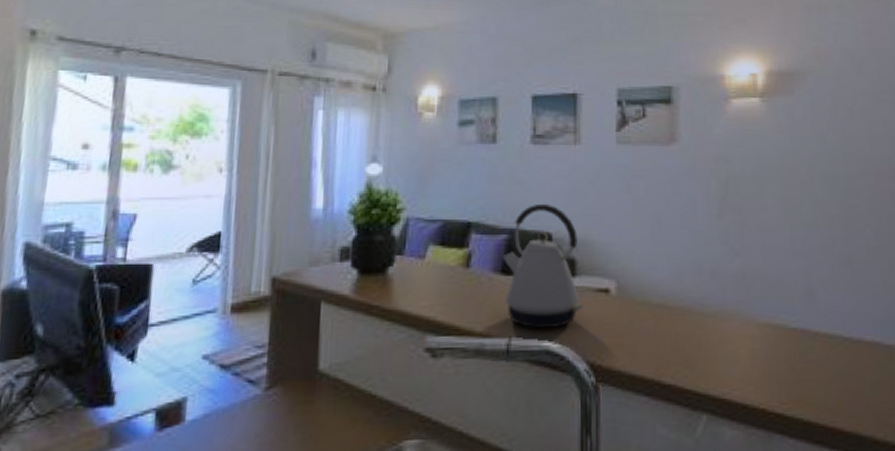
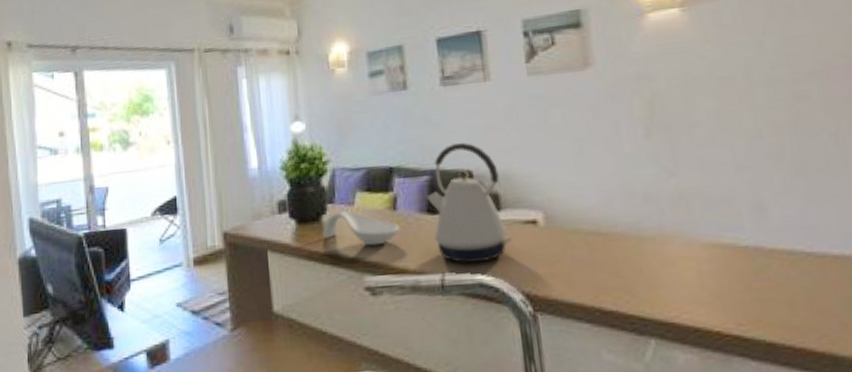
spoon rest: none [386,263,471,304] -> present [322,210,400,247]

